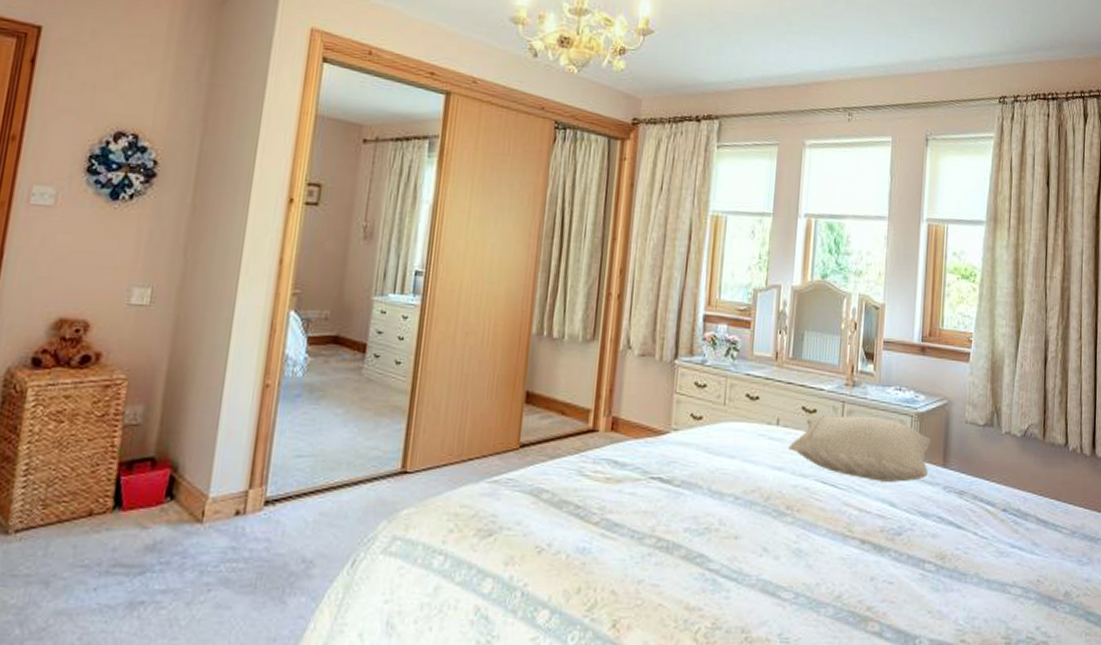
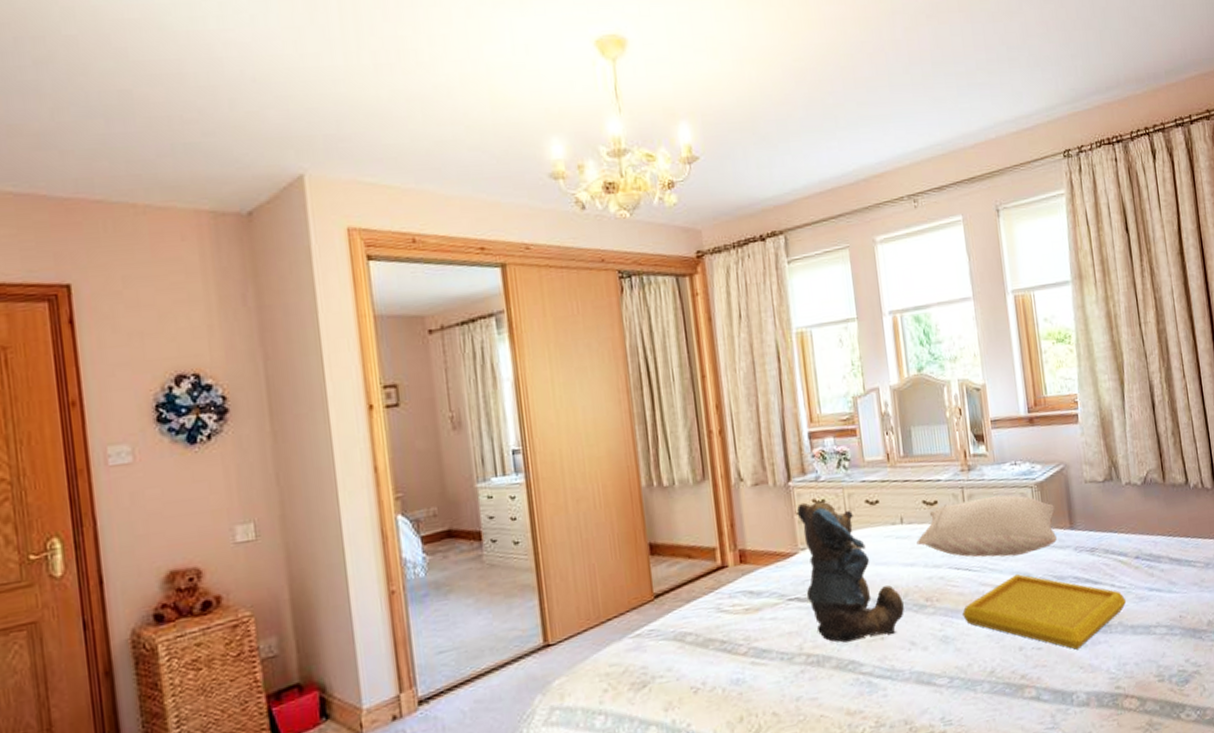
teddy bear: none [669,383,764,535] -> present [796,501,904,642]
serving tray: none [820,502,987,592] -> present [962,574,1127,650]

